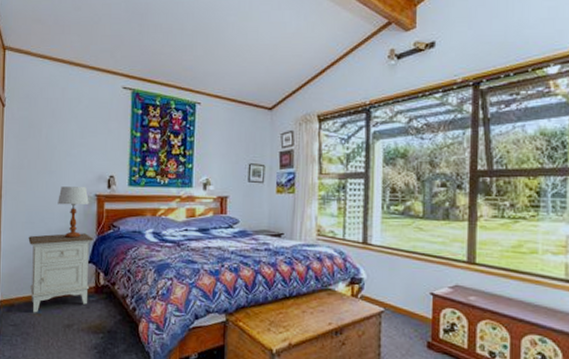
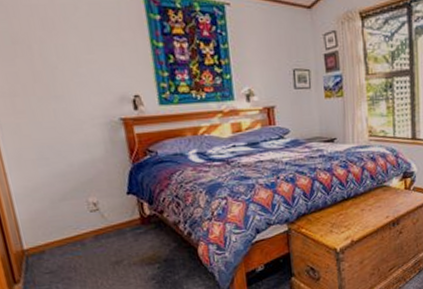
nightstand: present [28,233,94,313] -> none [44,163,135,256]
table lamp: present [58,186,89,238] -> none [73,111,114,171]

